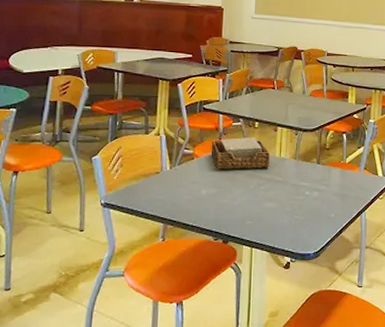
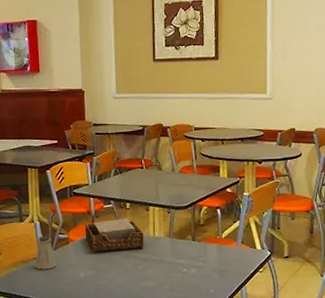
saltshaker: none [155,151,179,185] -> present [34,236,57,270]

